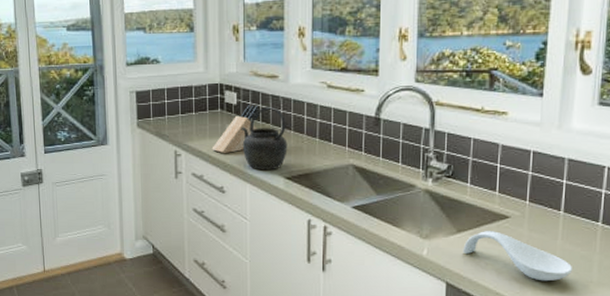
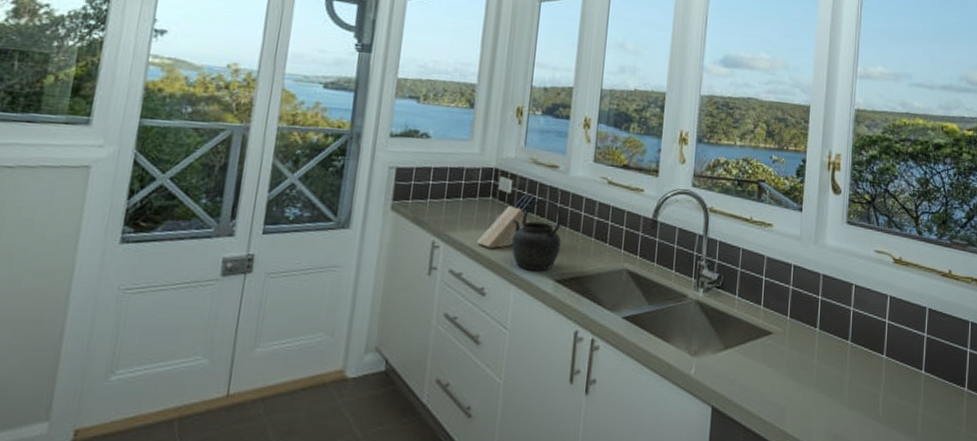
spoon rest: present [463,231,573,282] -> none [729,348,828,404]

